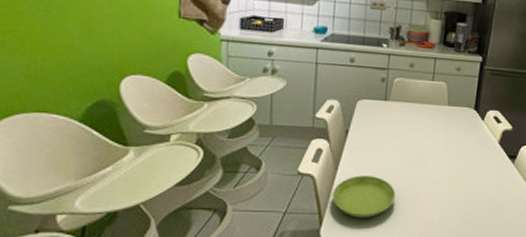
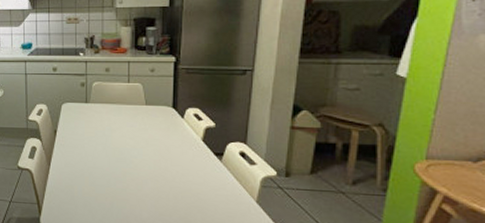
saucer: present [333,175,396,218] -> none [48,170,104,210]

